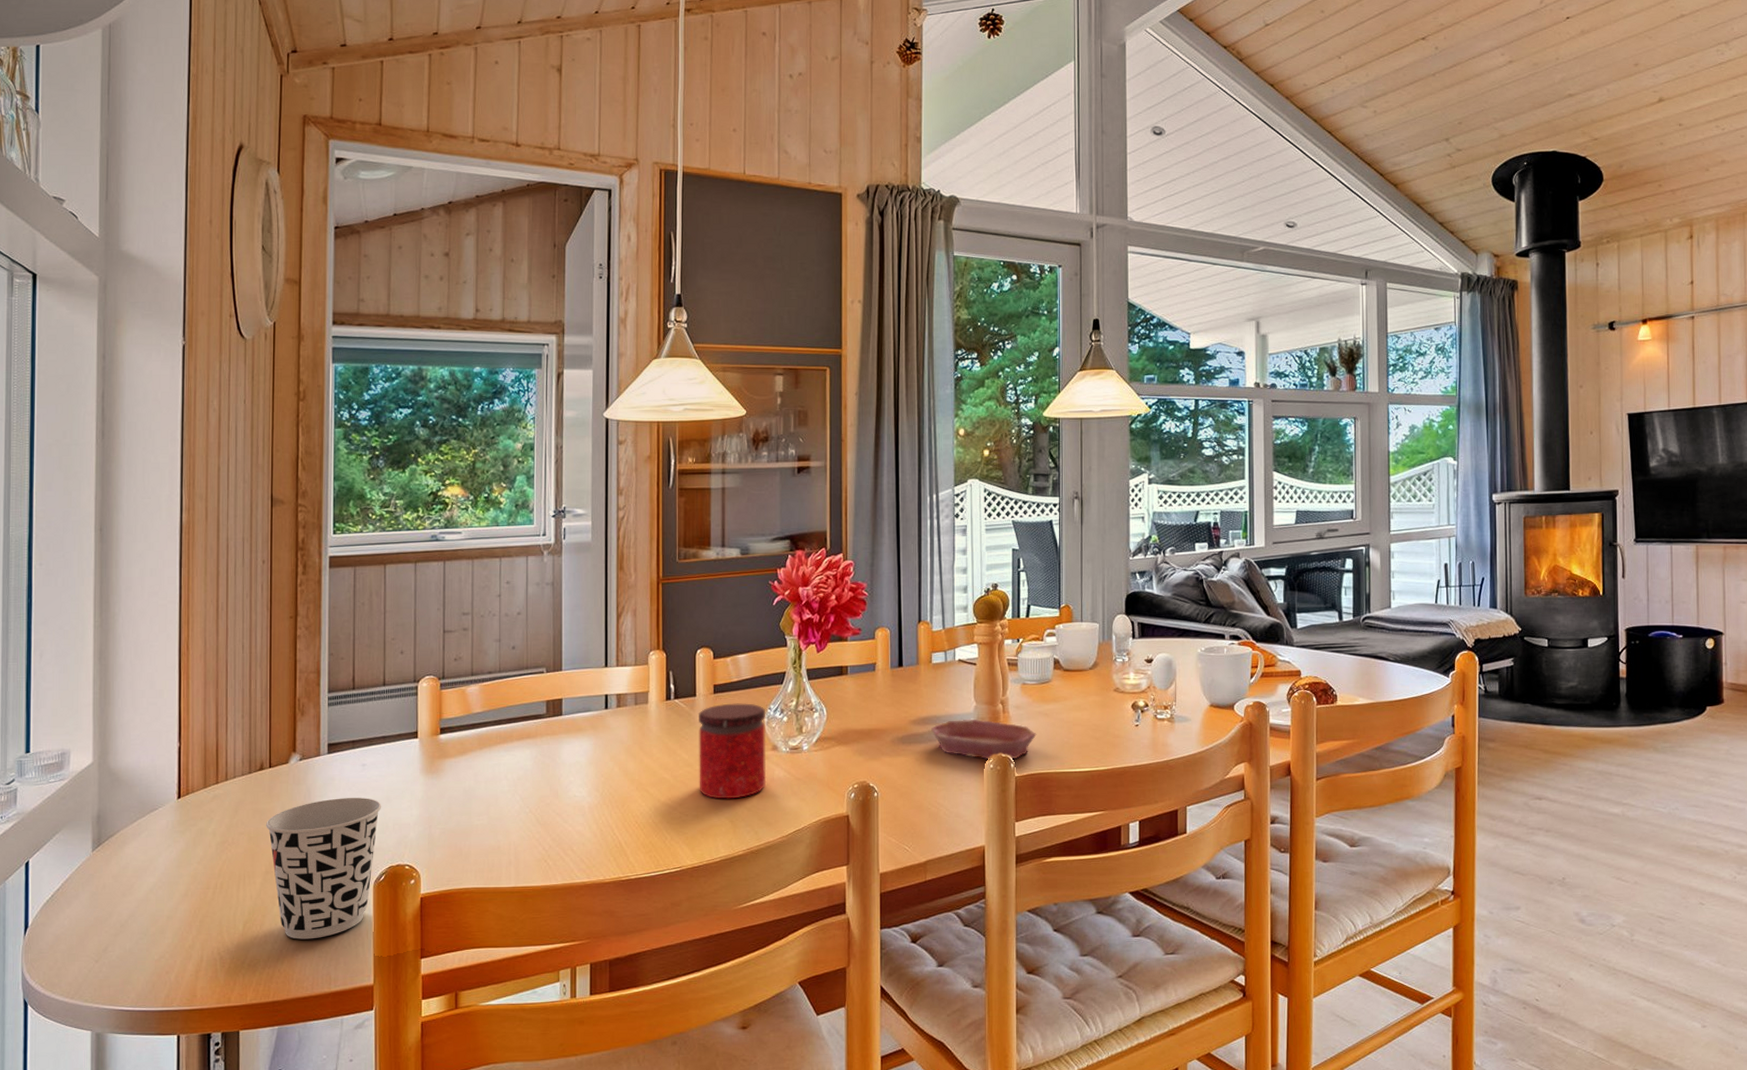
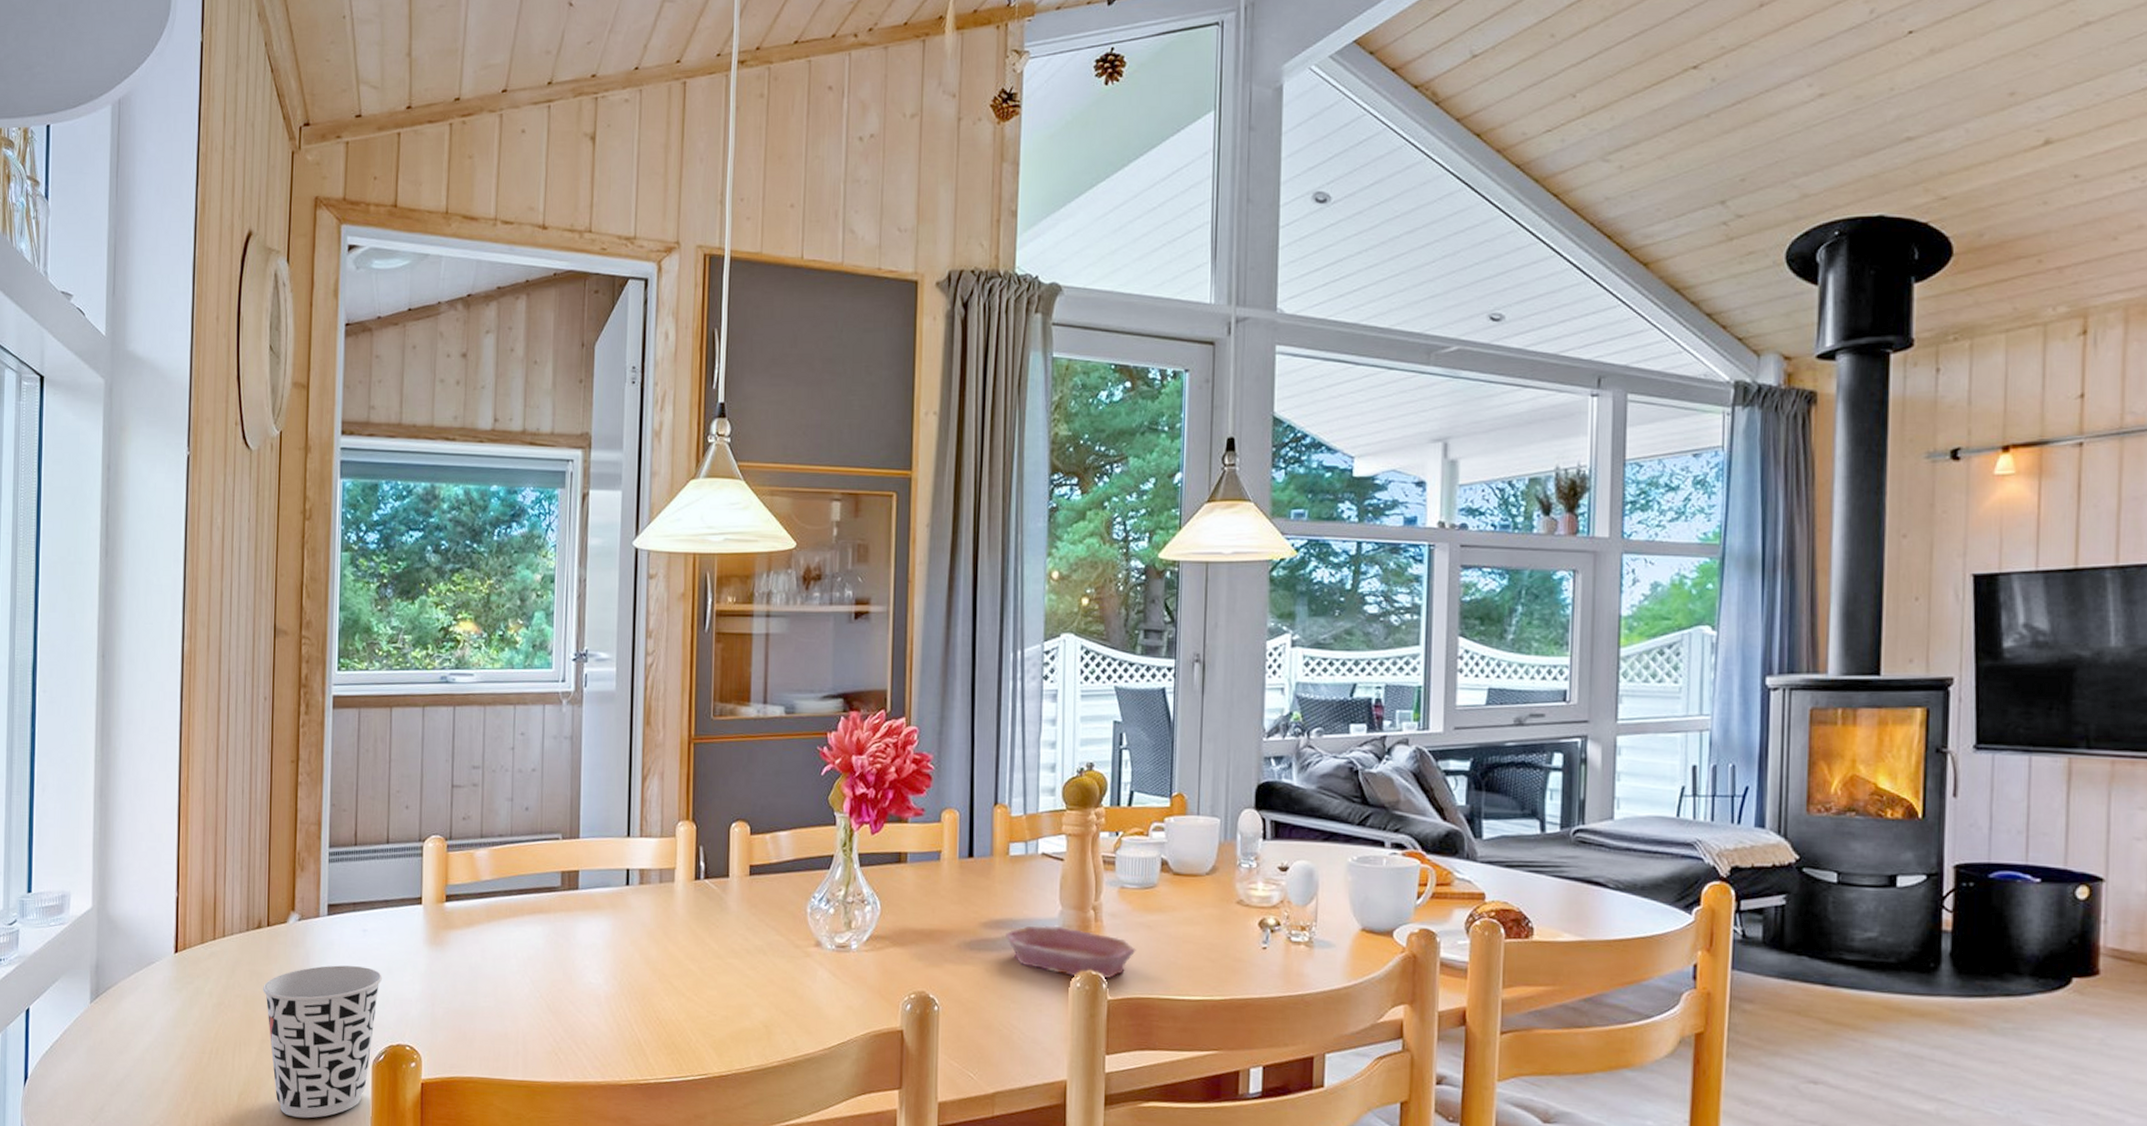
jam: present [699,703,767,799] -> none [729,887,810,1000]

